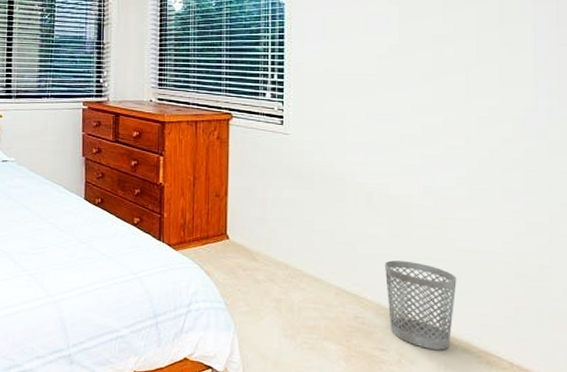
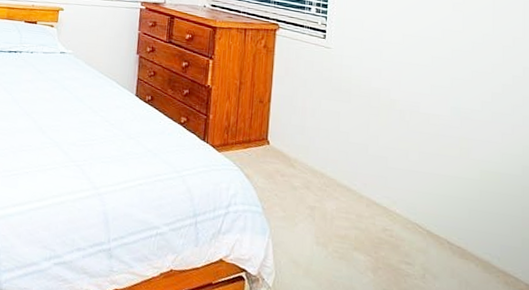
wastebasket: present [384,260,457,350] -> none [413,176,480,268]

